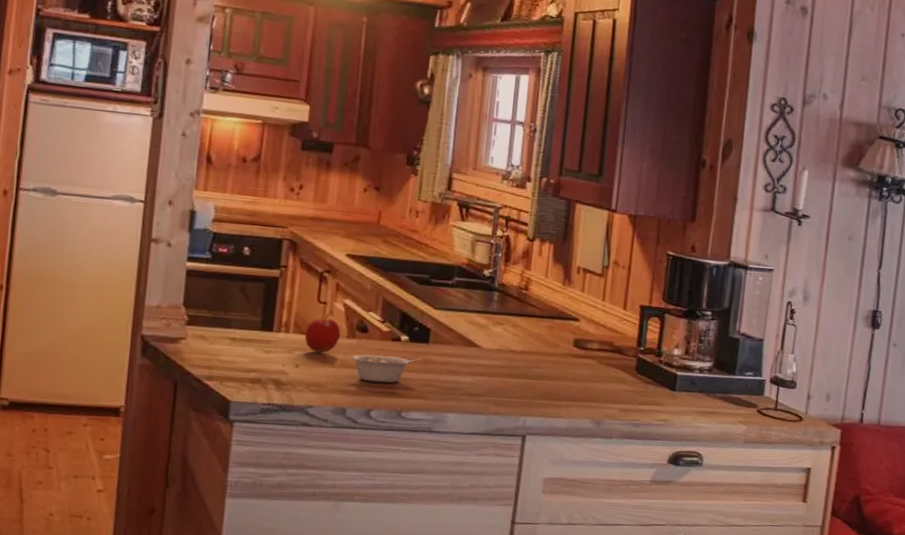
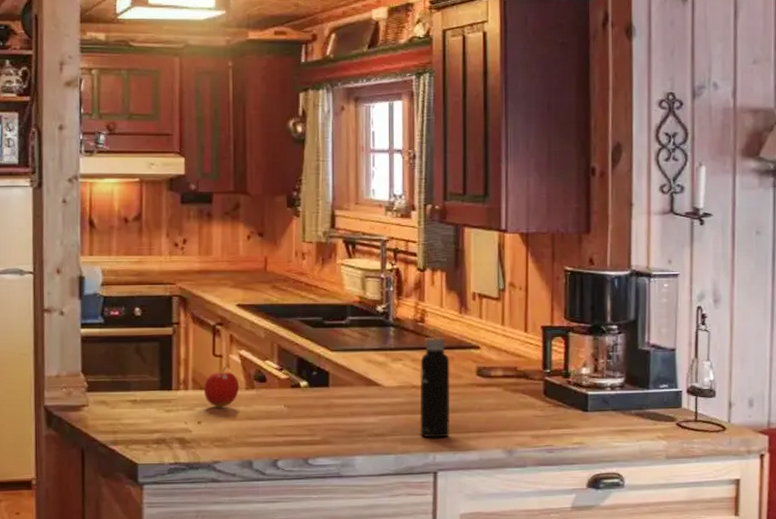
legume: present [351,354,422,383] -> none [252,402,324,432]
water bottle: none [513,297,549,403] -> present [419,328,451,438]

